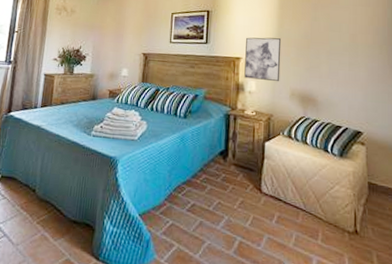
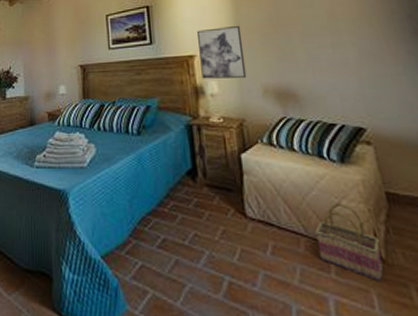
basket: none [312,187,357,248] -> present [315,203,384,281]

